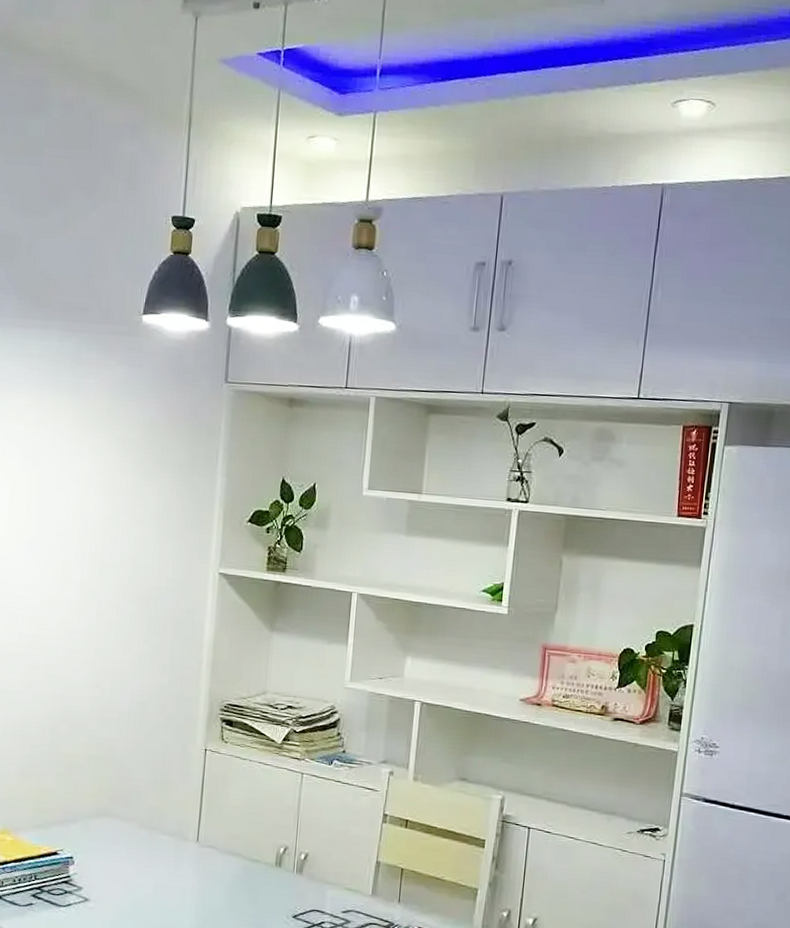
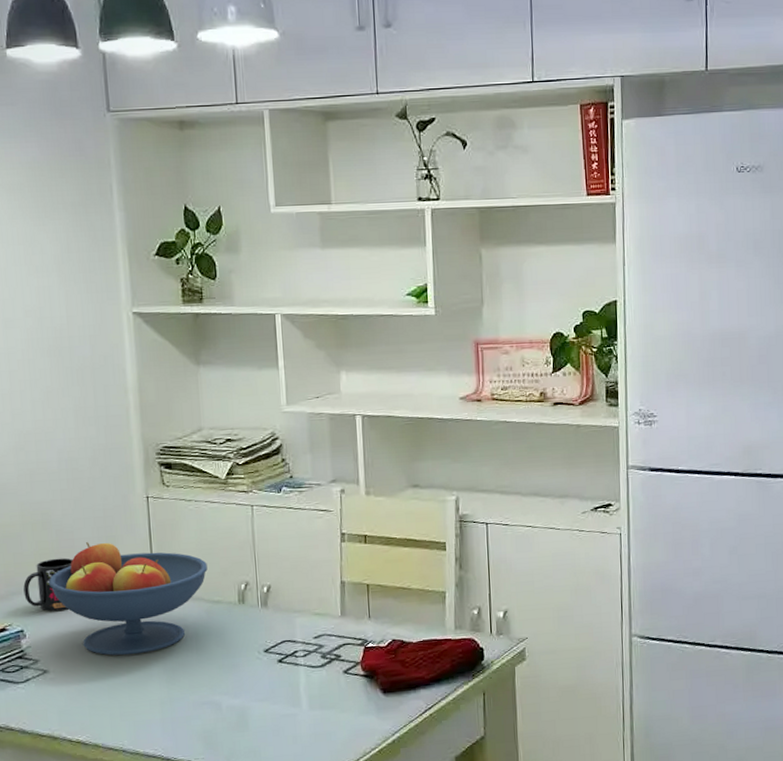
mug: none [79,794,129,845] -> present [23,558,73,611]
fruit bowl: none [102,783,252,899] -> present [48,542,208,656]

